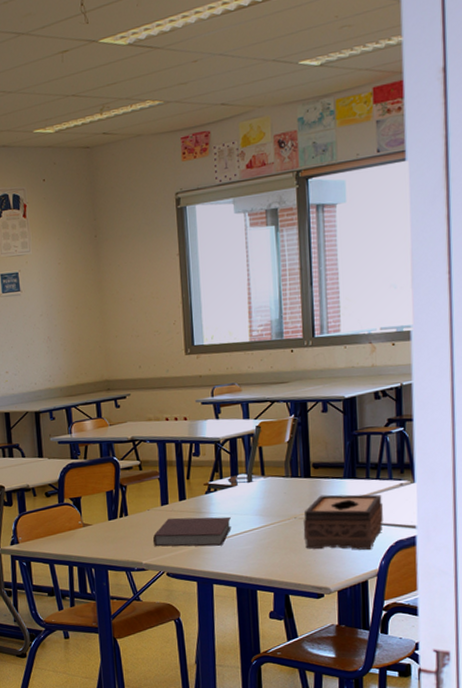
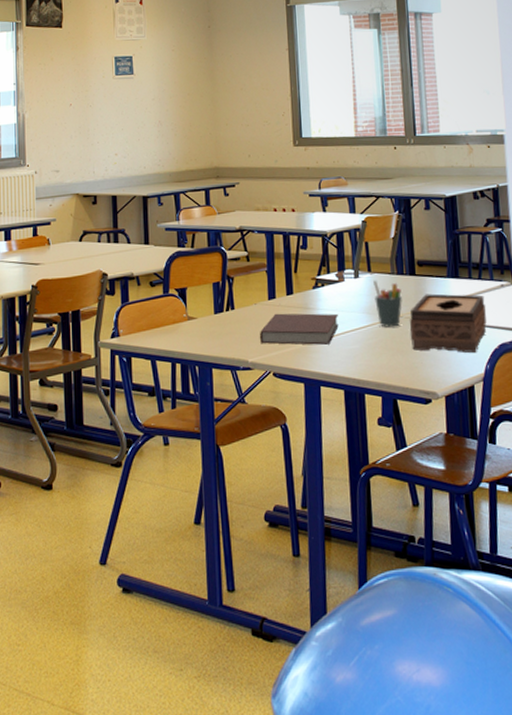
pen holder: none [267,483,296,528] -> present [373,280,403,327]

